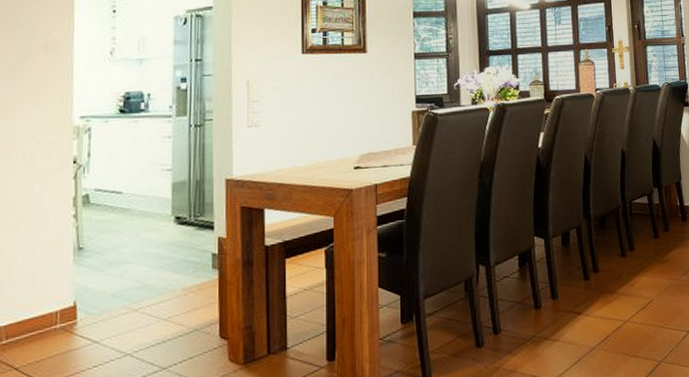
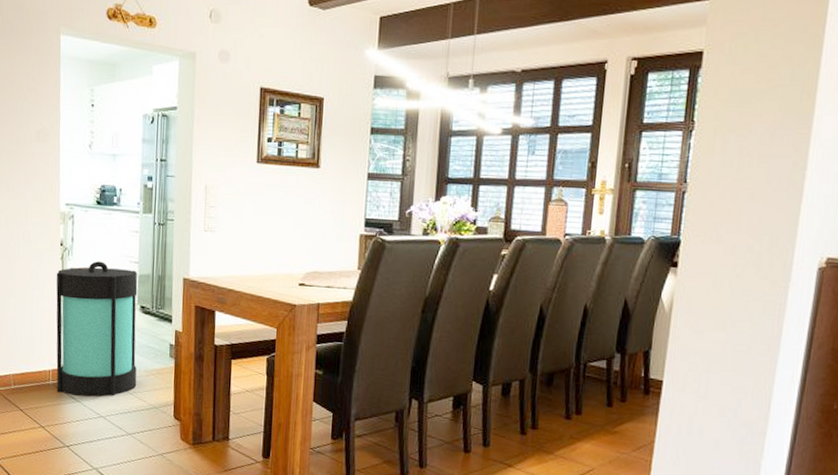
lantern: none [66,174,173,337] -> present [56,261,138,397]

